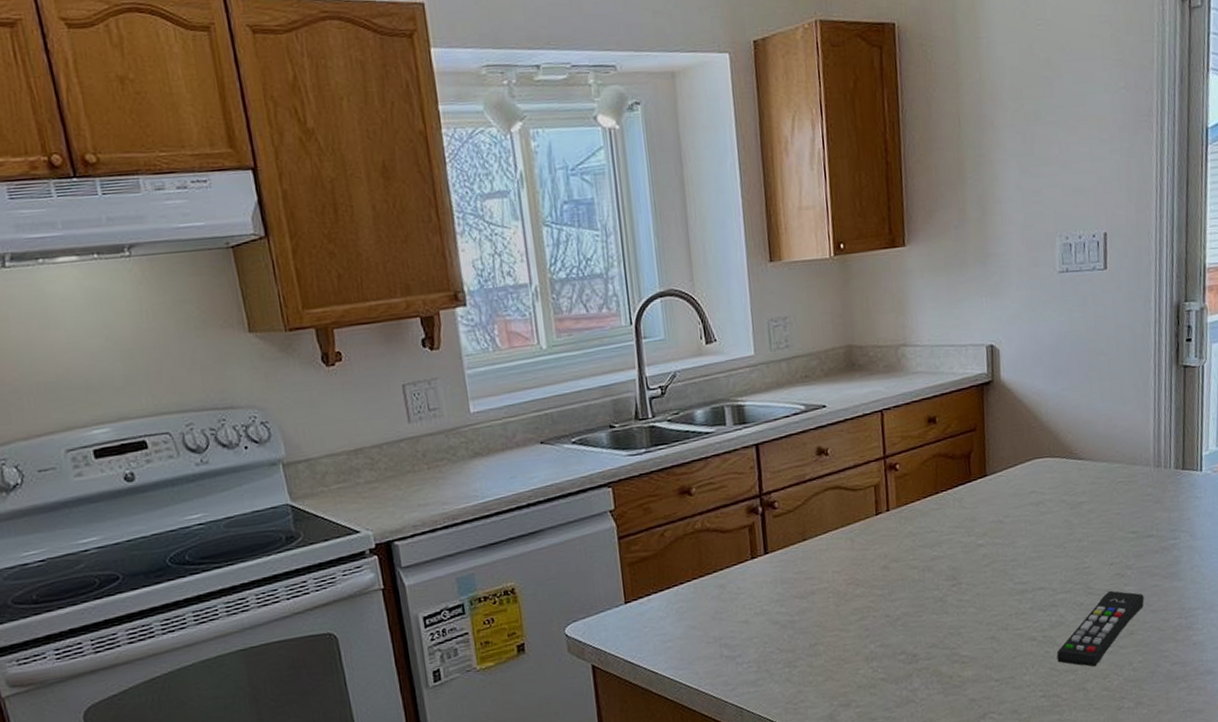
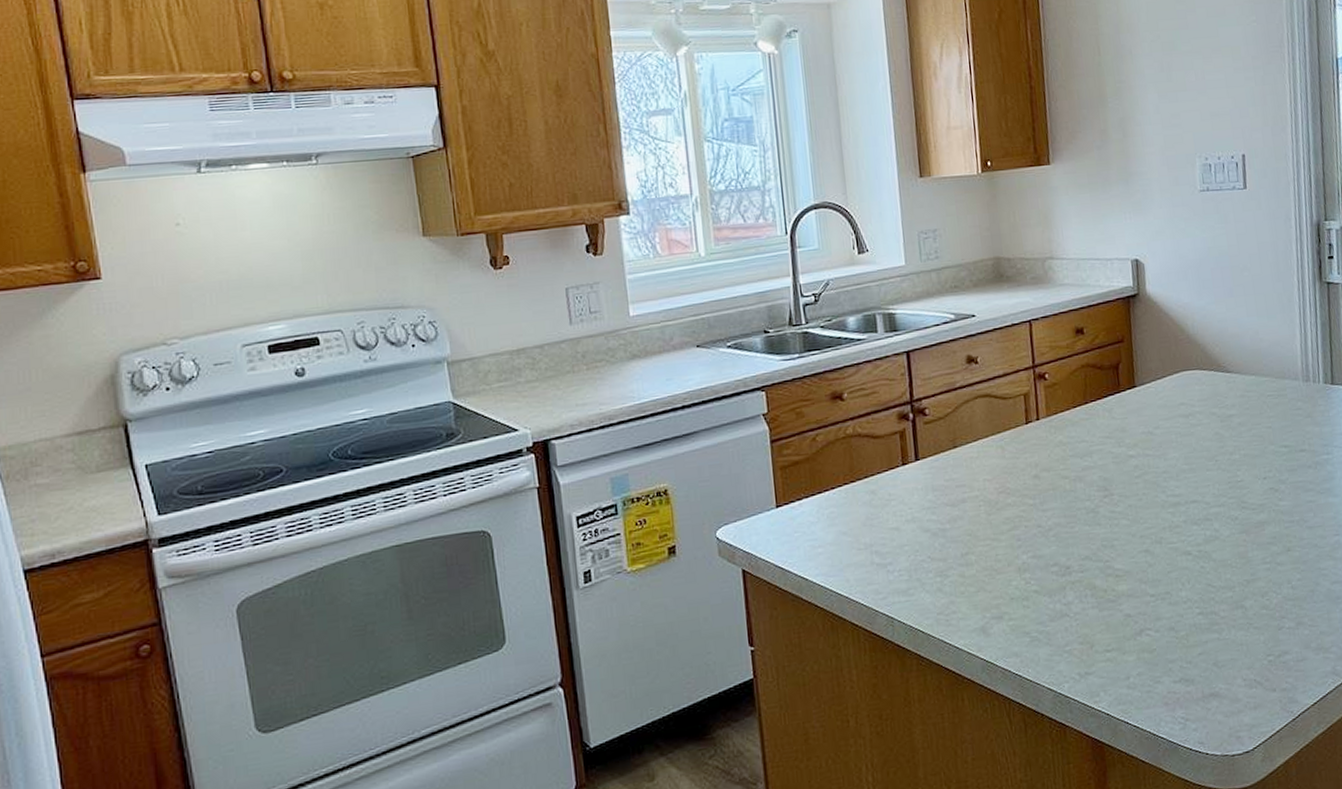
remote control: present [1057,590,1144,667] -> none [1212,505,1300,584]

